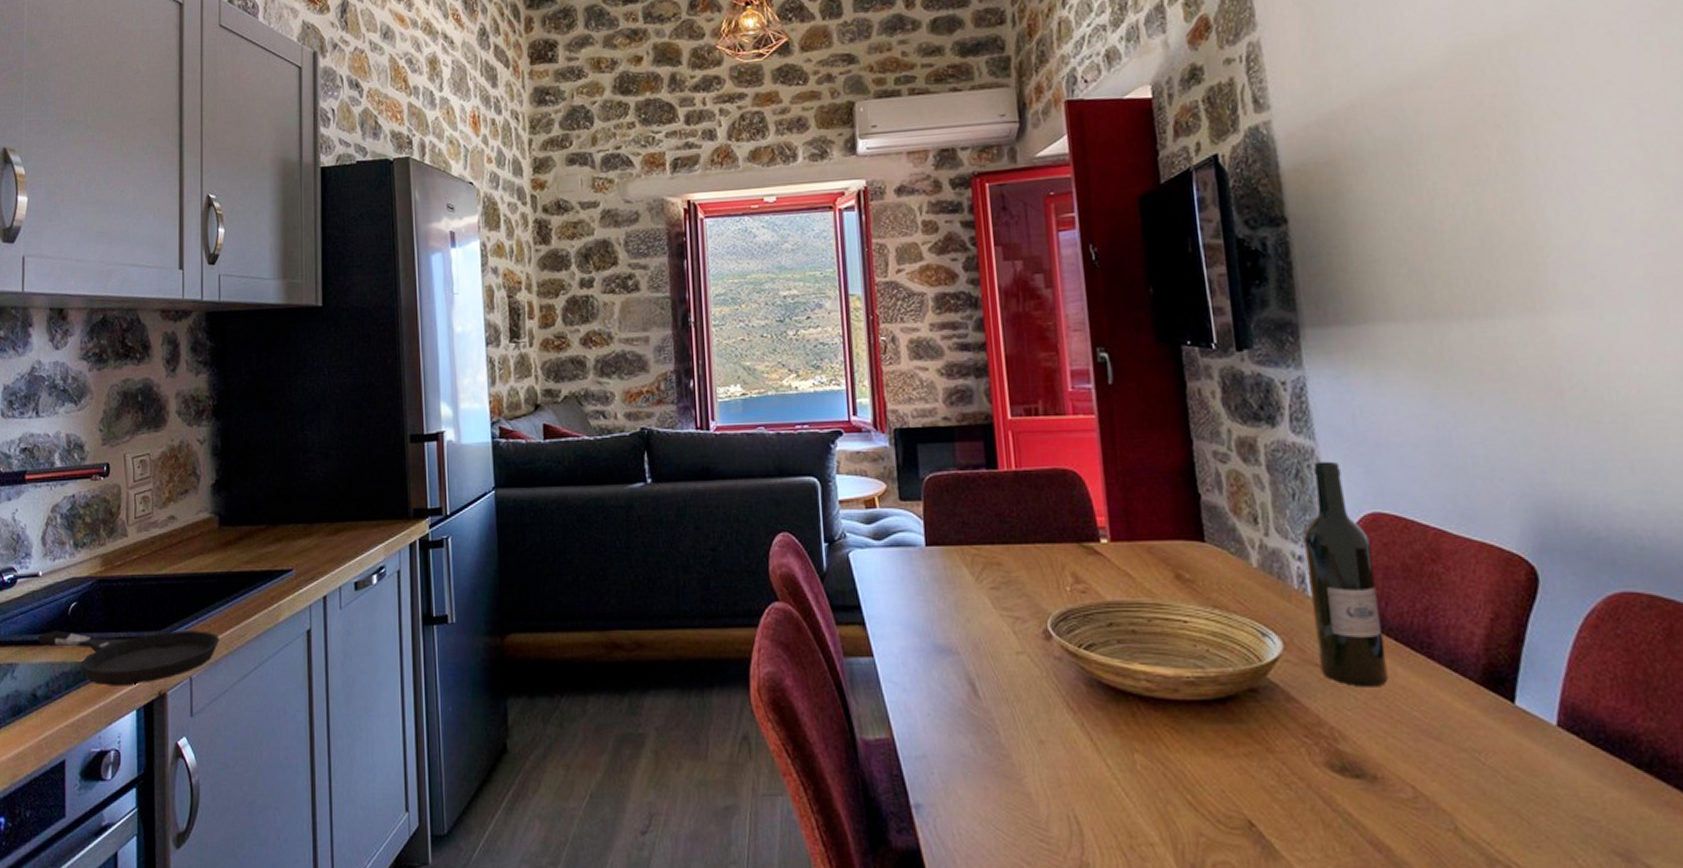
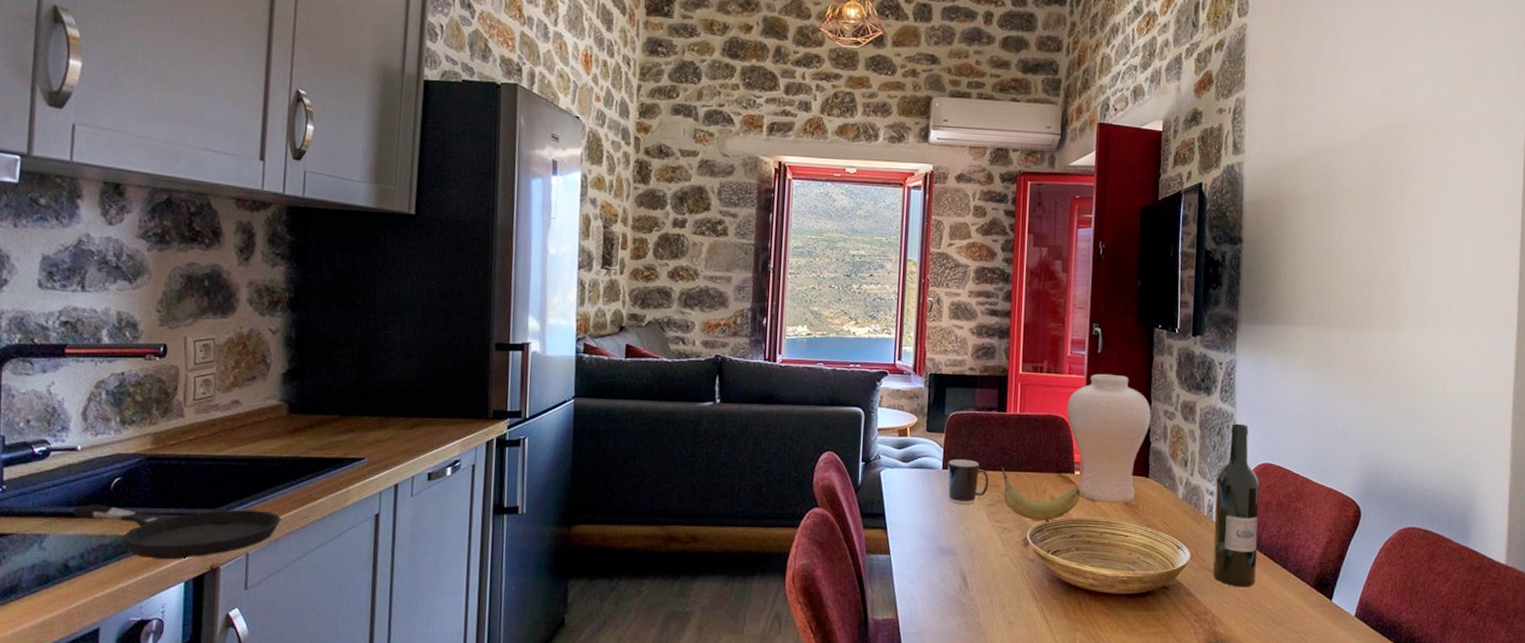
mug: none [931,531,988,589] -> present [947,458,989,504]
fruit: none [1001,538,1114,607] -> present [1001,466,1081,522]
vase: none [1076,409,1196,579] -> present [1066,373,1151,504]

